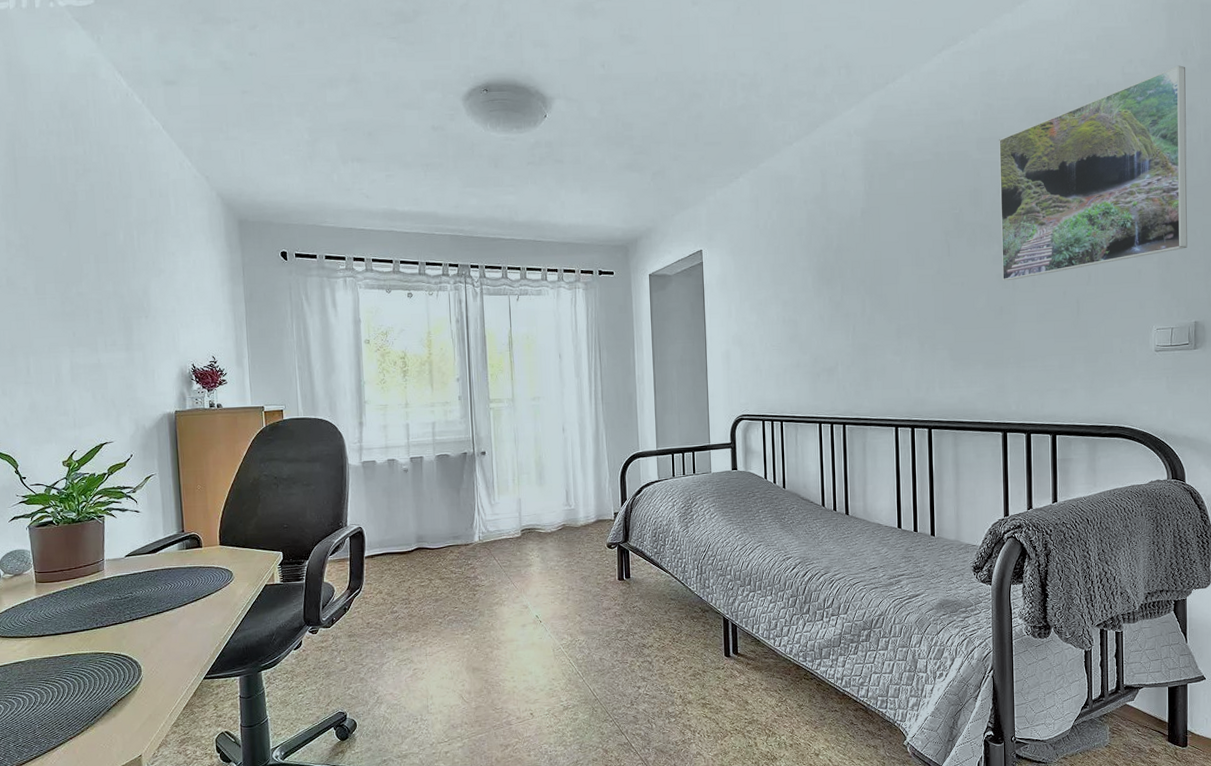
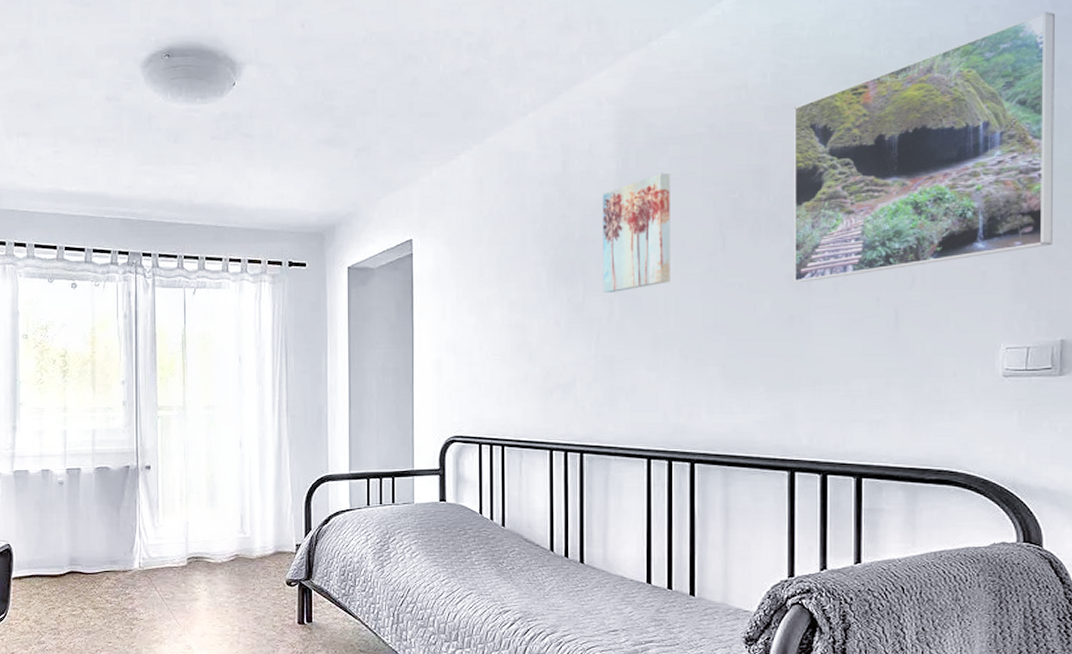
wall art: none [854,192,909,293] -> present [602,172,671,294]

